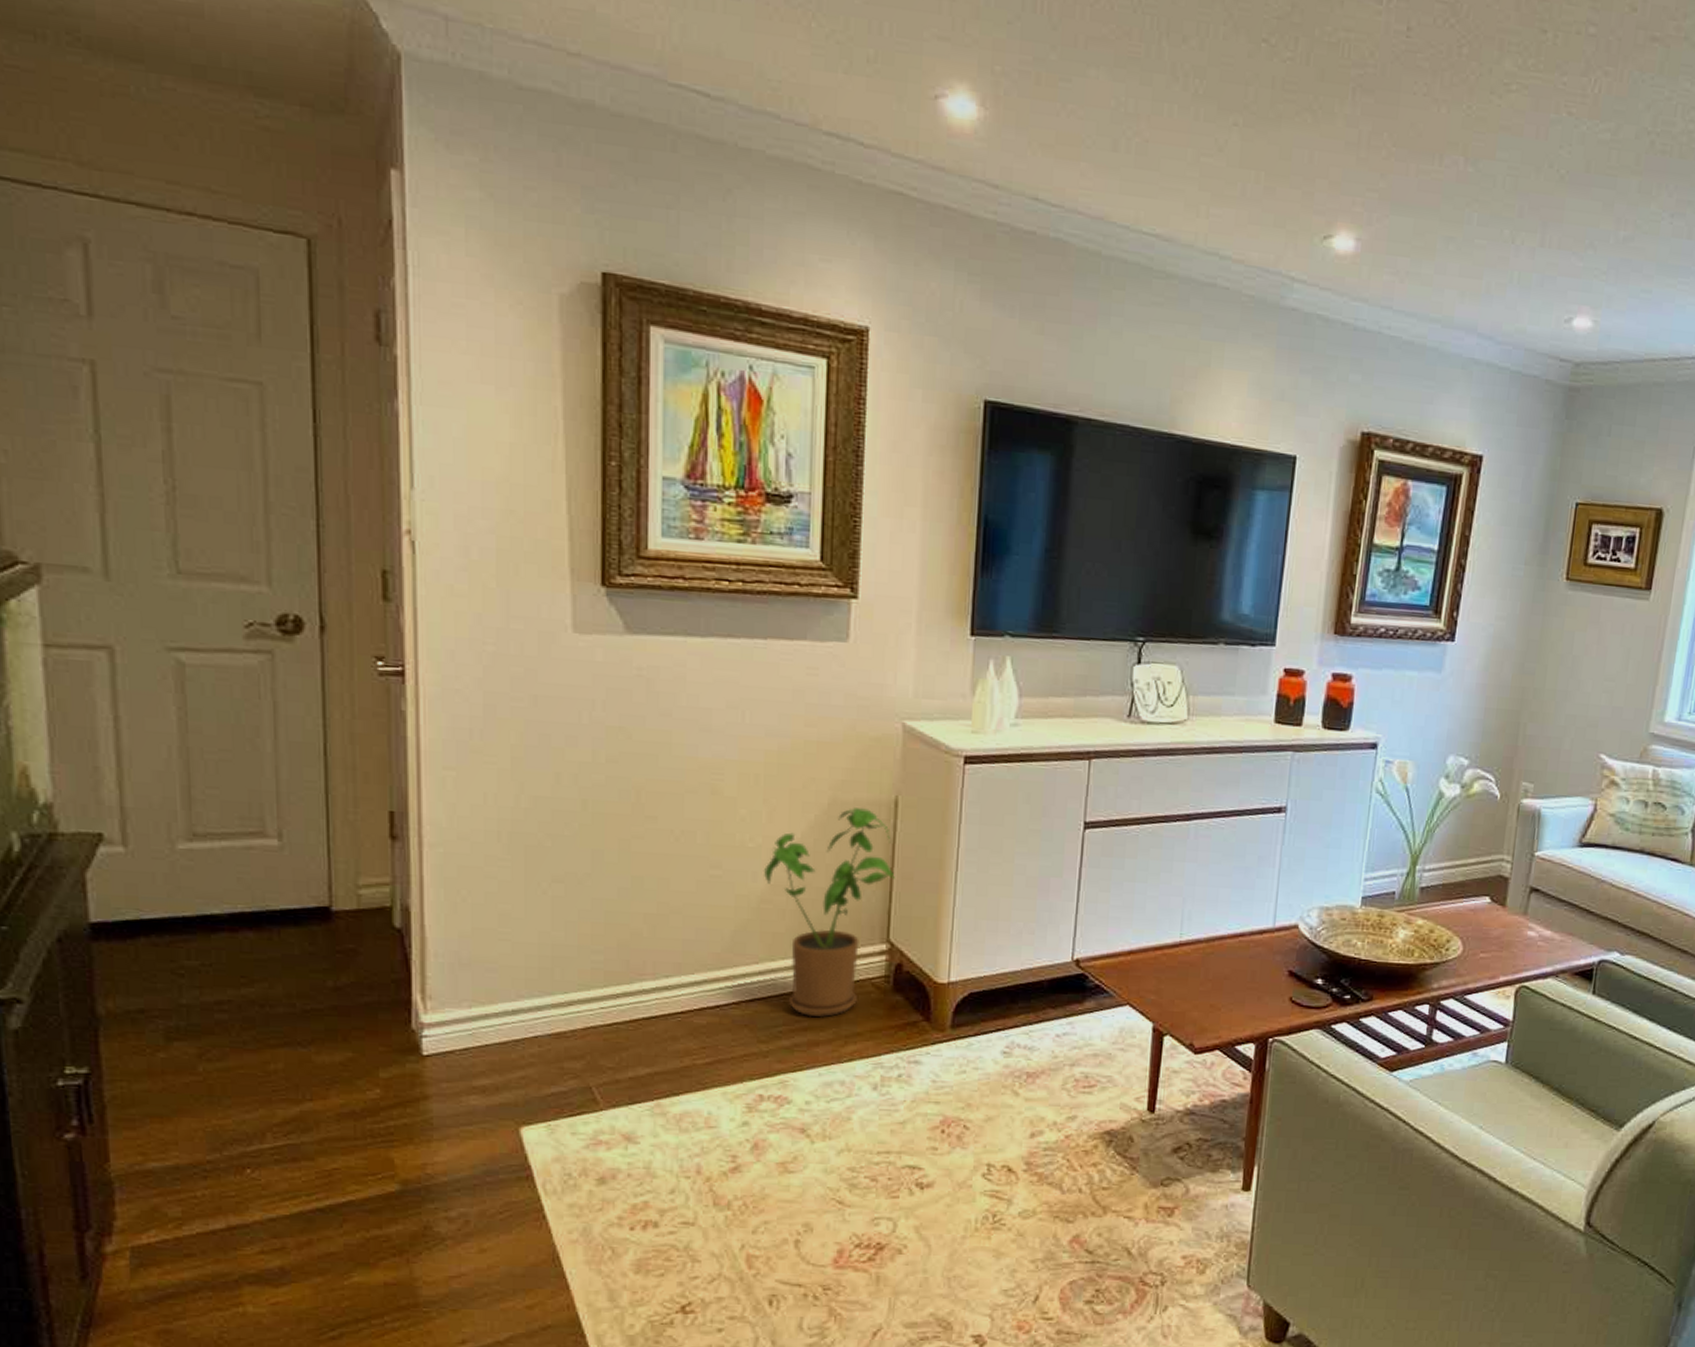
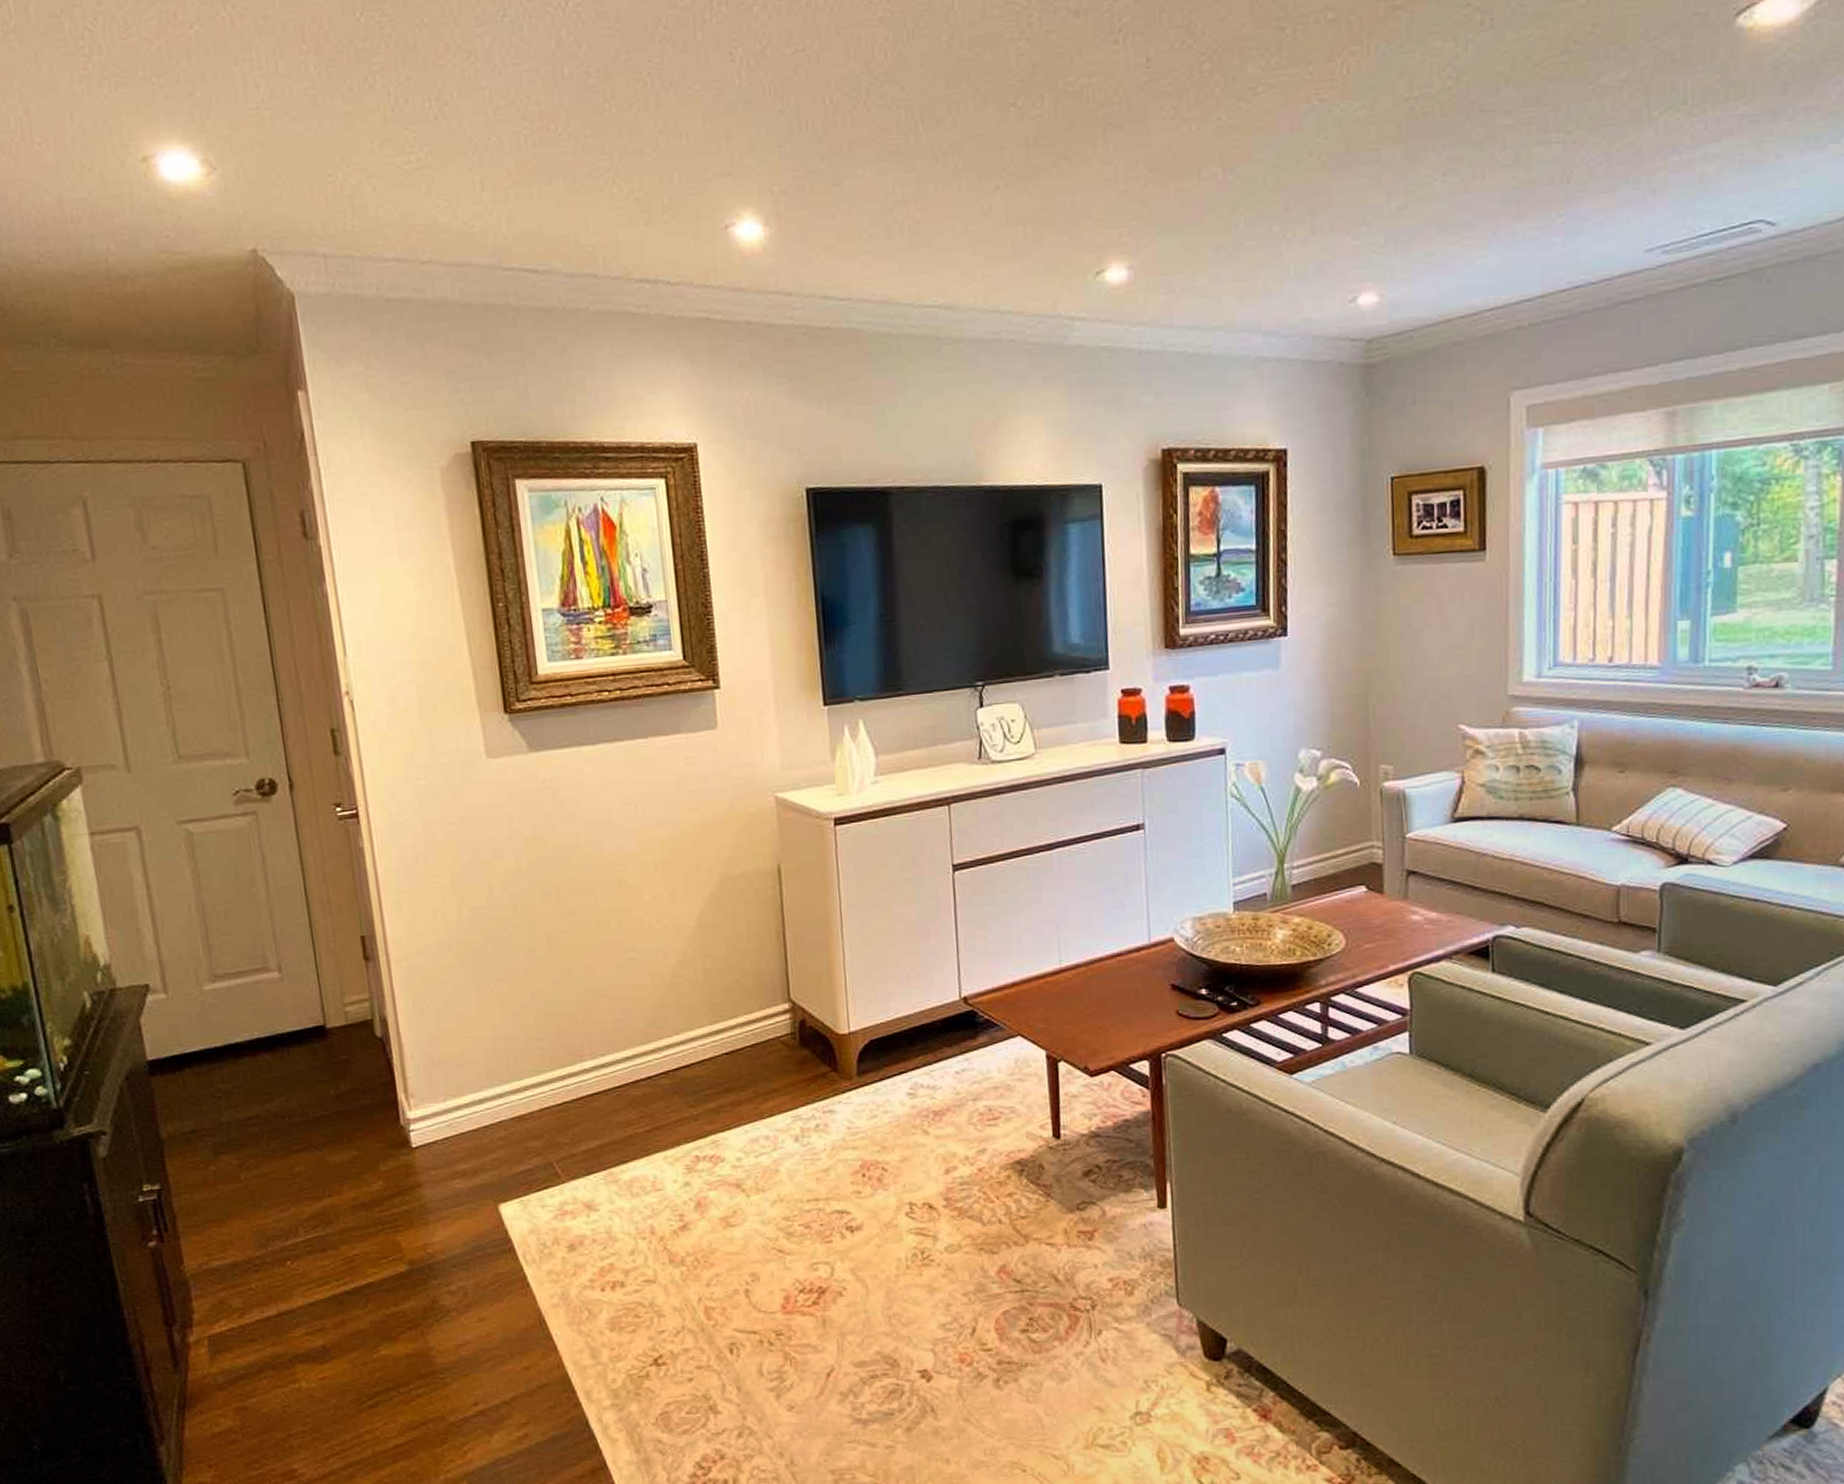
house plant: present [763,808,895,1018] -> none [671,879,788,1079]

